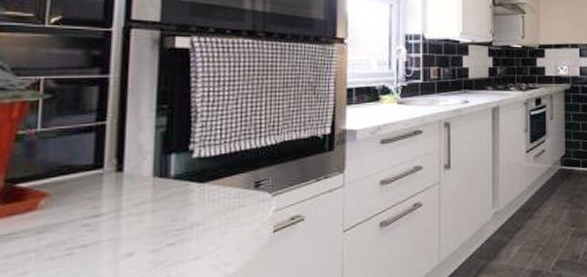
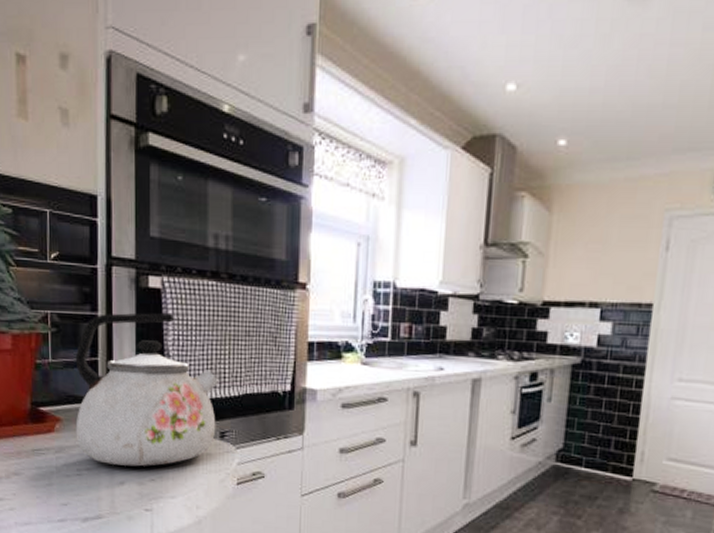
kettle: none [68,72,255,236] -> present [75,313,220,467]

